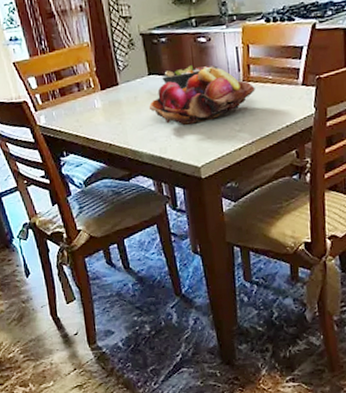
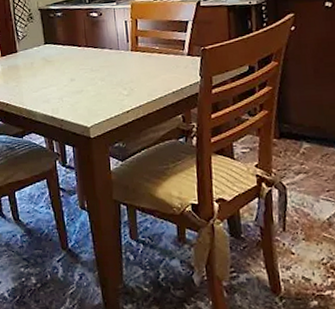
fruit basket: present [148,67,255,125] -> none [43,38,143,89]
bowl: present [161,65,218,90] -> none [56,36,109,57]

